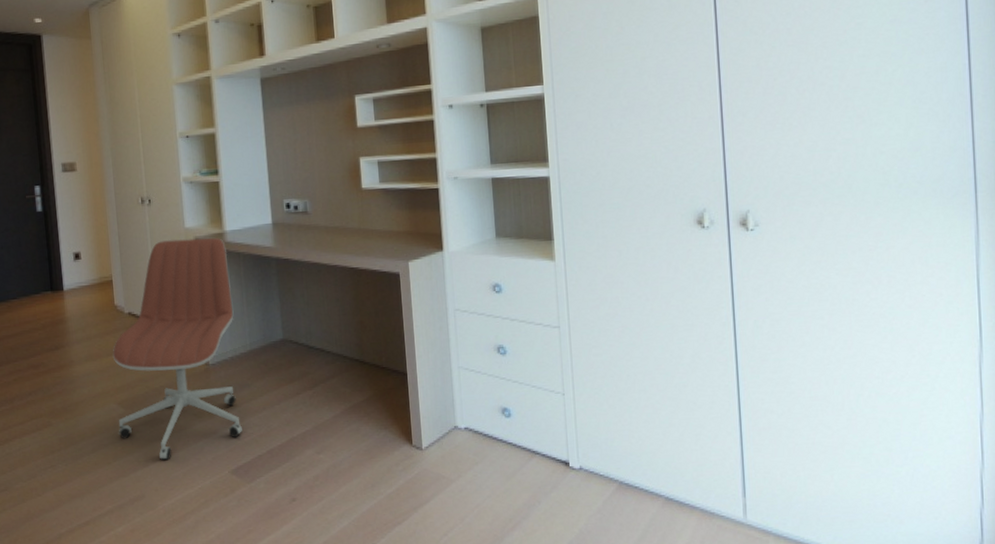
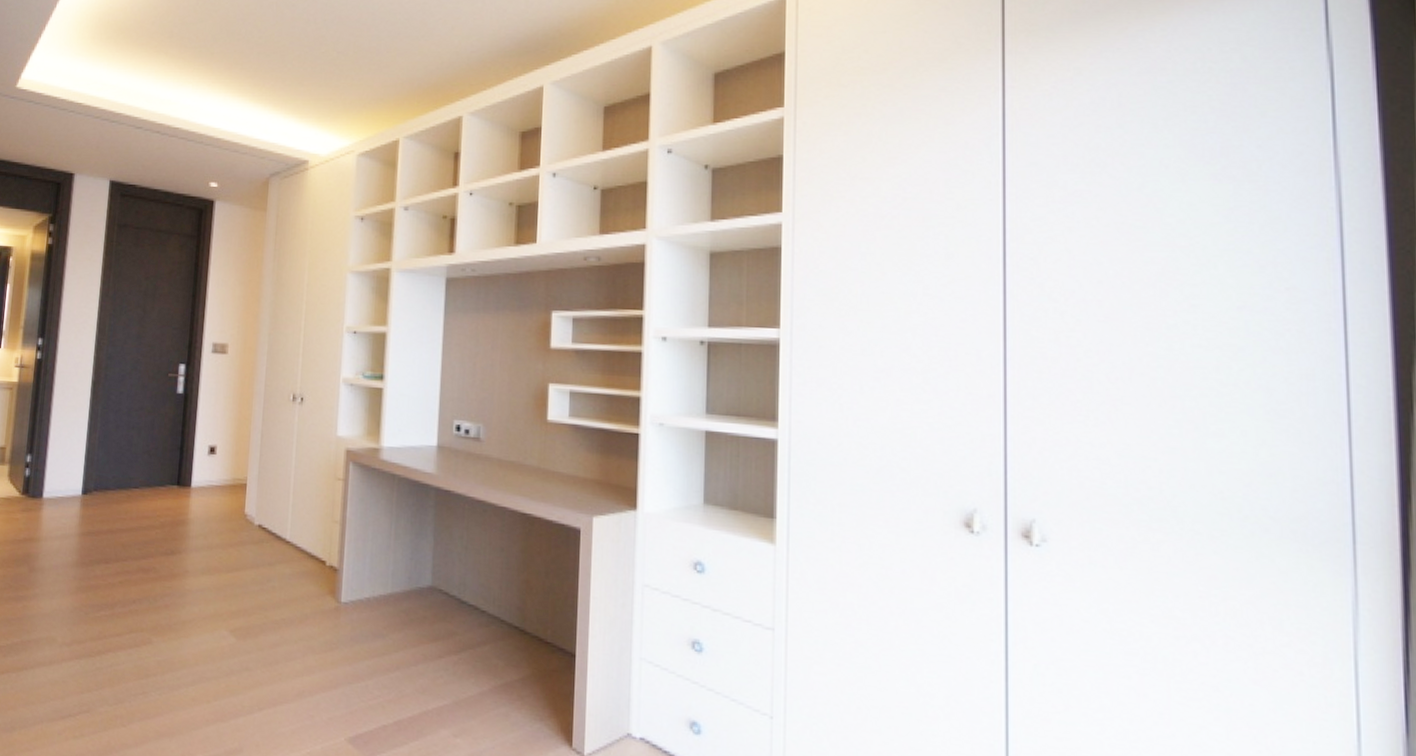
office chair: present [112,237,242,461] -> none [224,447,381,711]

